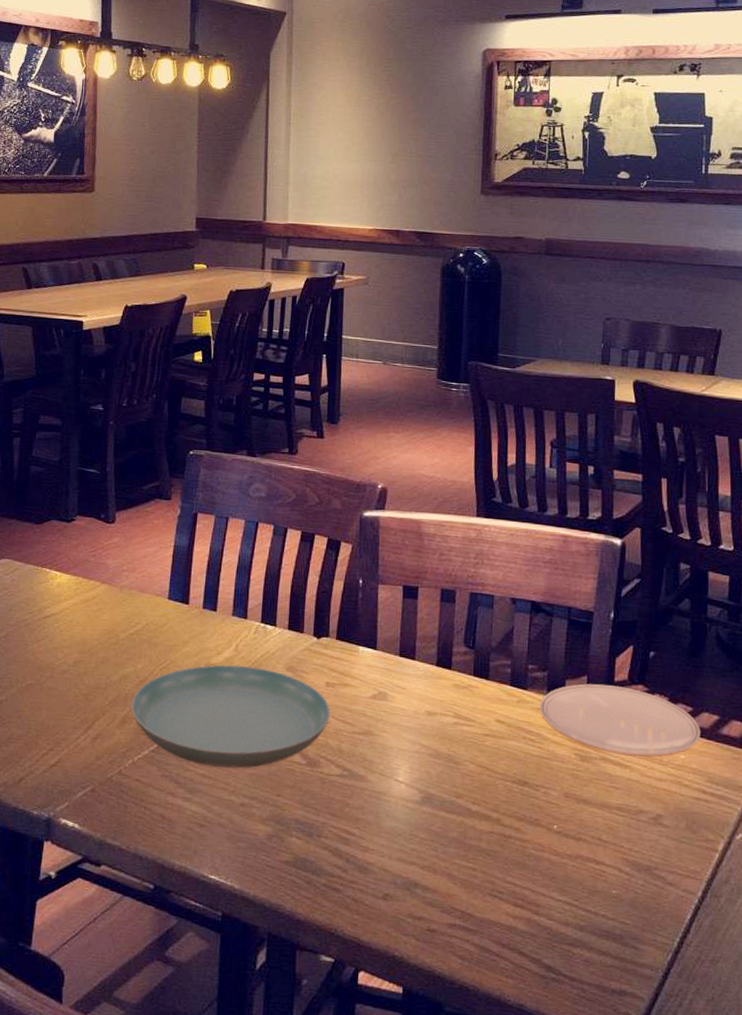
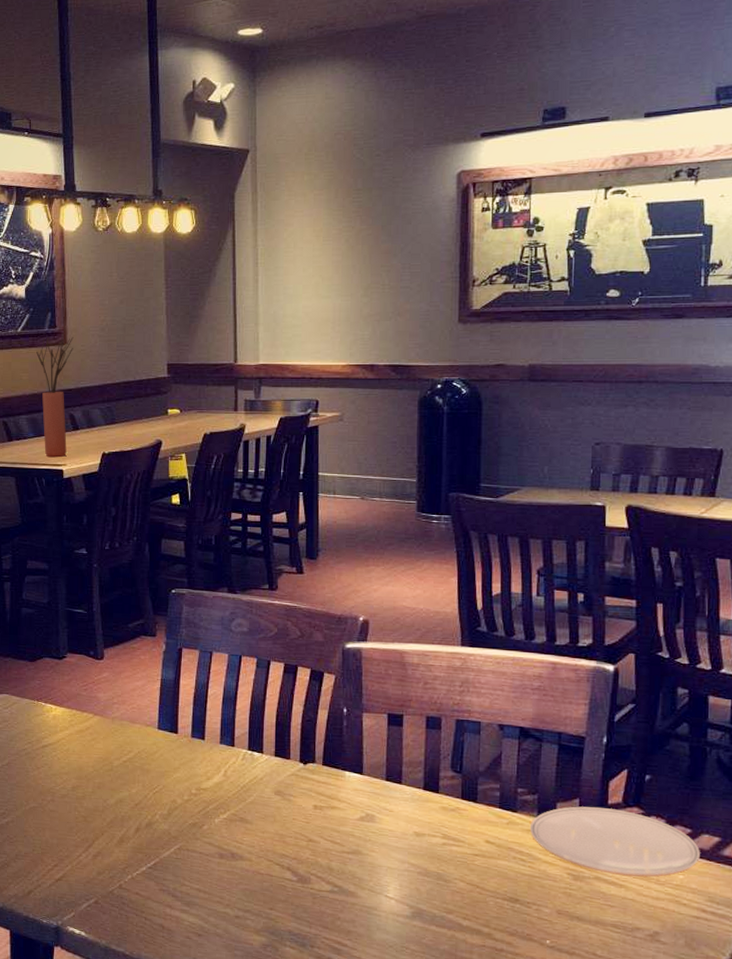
vase: none [62,180,101,308] -> present [36,332,73,458]
saucer: present [131,664,331,769] -> none [128,789,320,884]

